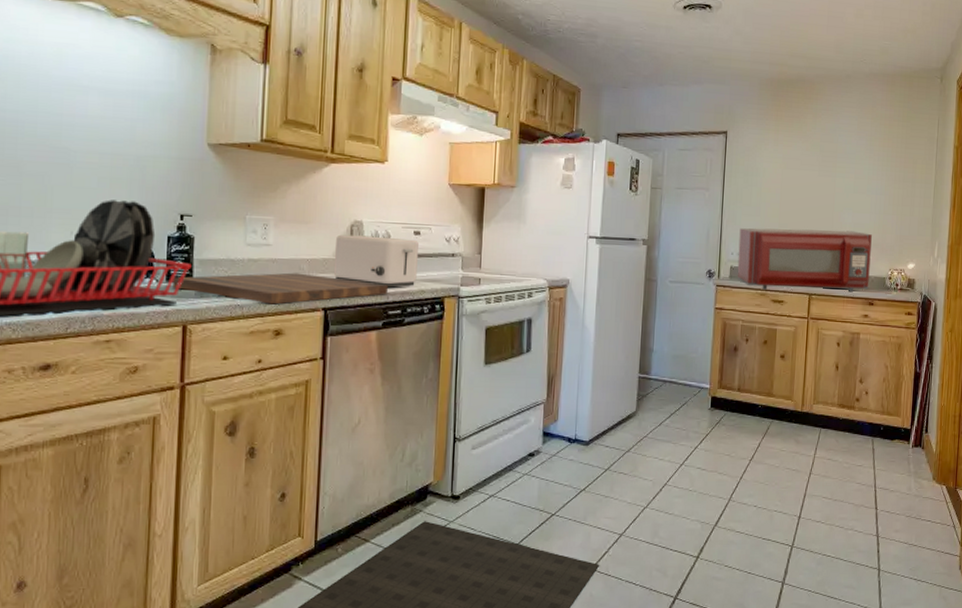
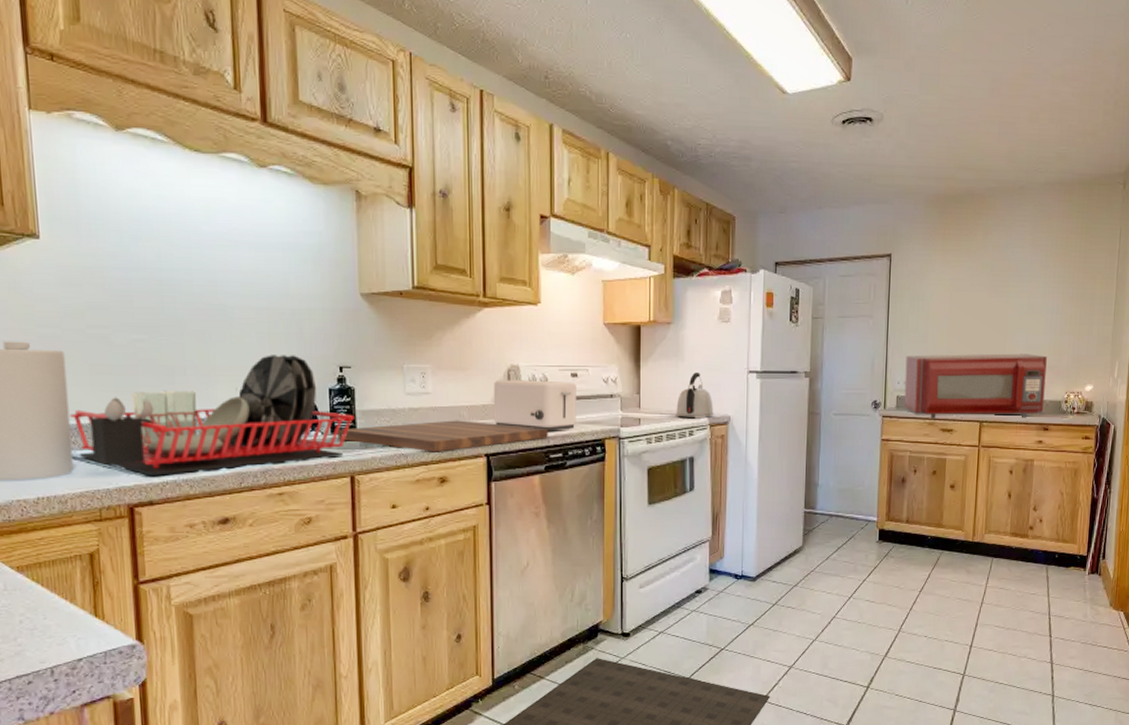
kettle: none [516,235,553,281] -> present [676,373,714,419]

